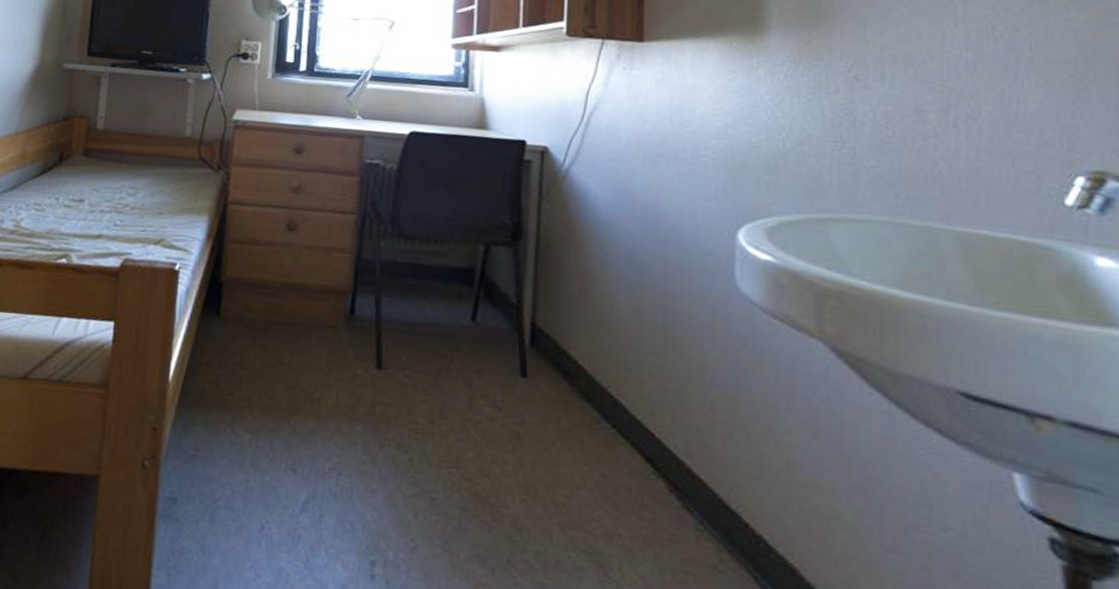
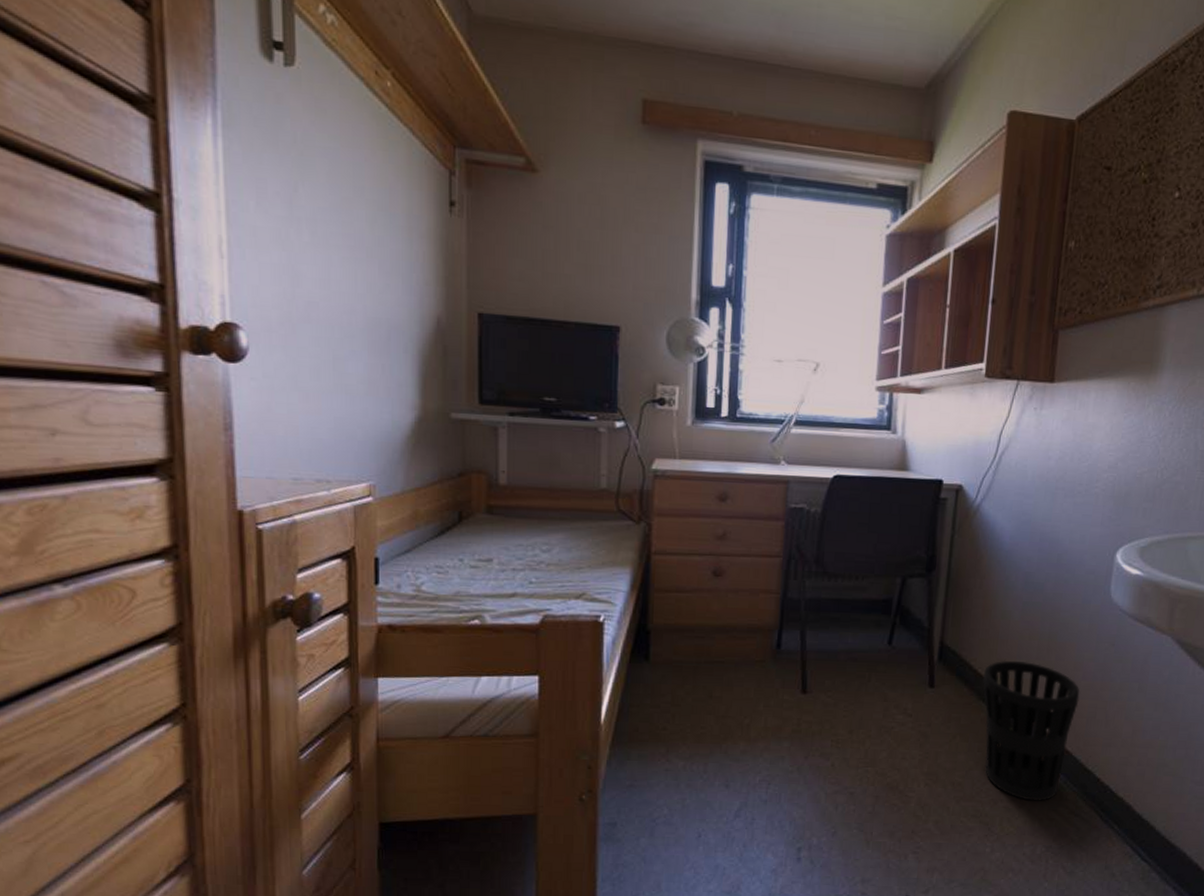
wastebasket: none [584,352,709,544] -> present [982,660,1080,801]

